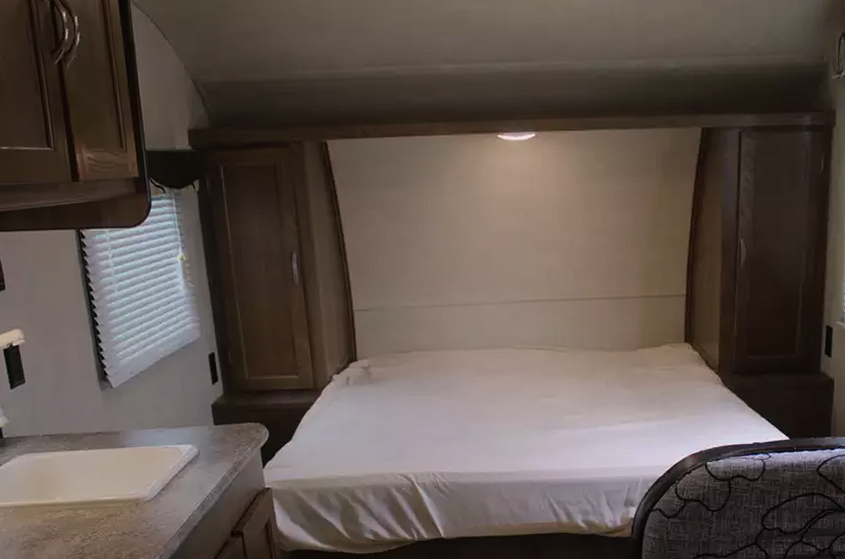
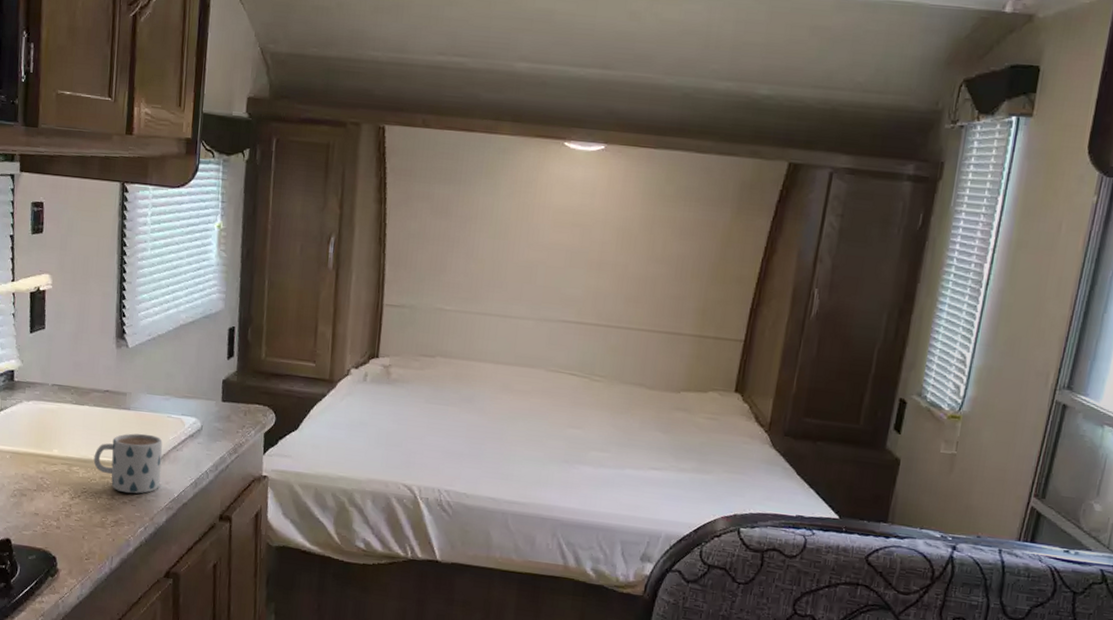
mug: none [97,467,168,527] -> present [93,433,163,494]

